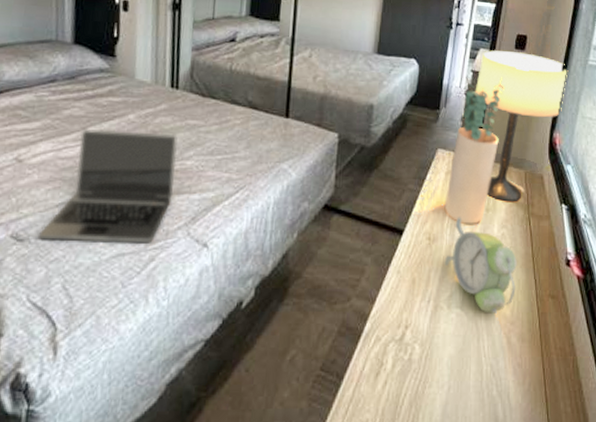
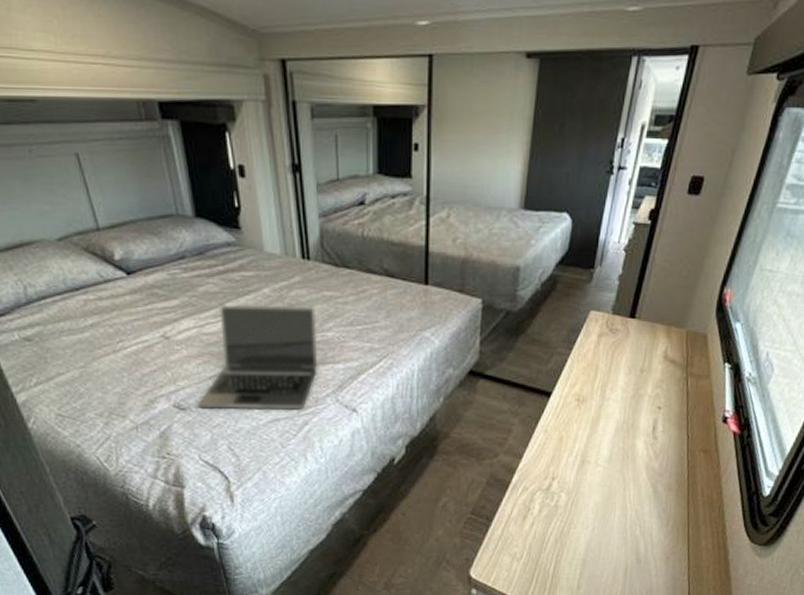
vase: present [444,76,504,225] -> none [595,228,671,386]
alarm clock: present [444,217,517,313] -> none [593,378,670,467]
table lamp: present [475,50,568,202] -> none [636,197,751,363]

